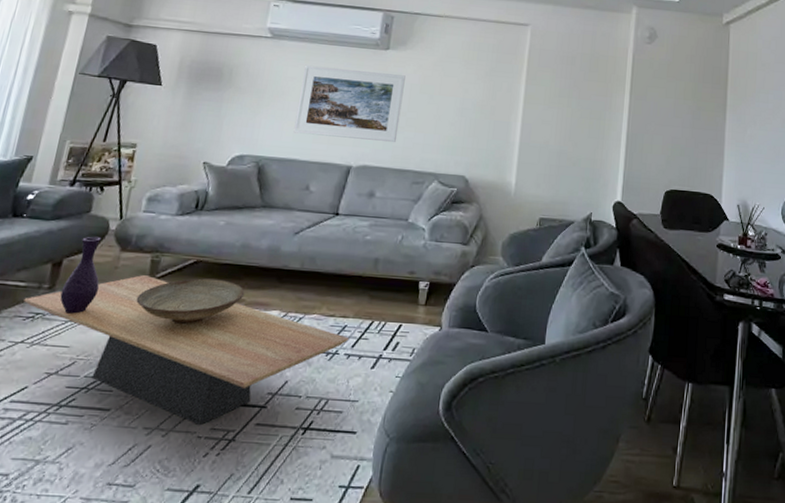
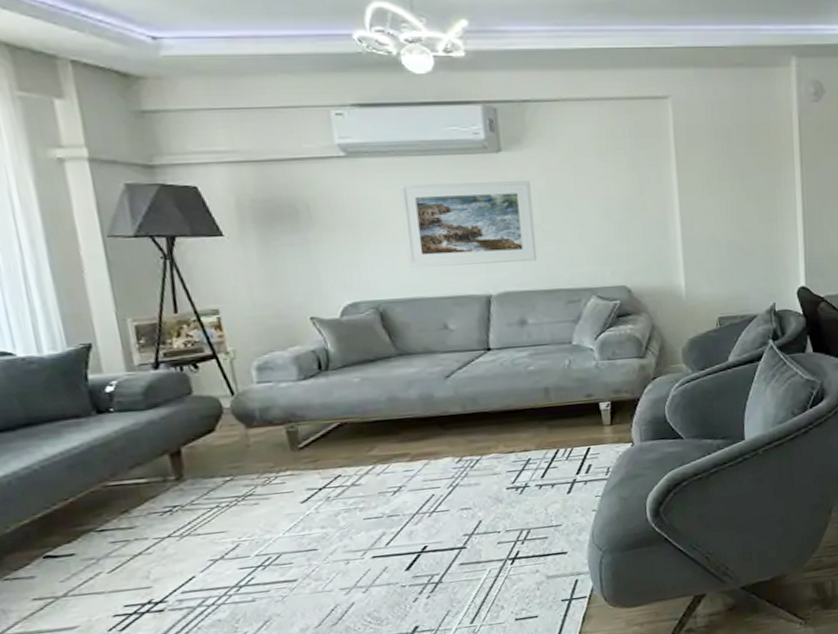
coffee table: present [22,275,350,426] -> none [150,447,537,577]
vase: present [60,236,101,314] -> none [192,417,237,501]
decorative bowl: present [136,278,245,324] -> none [284,437,408,489]

